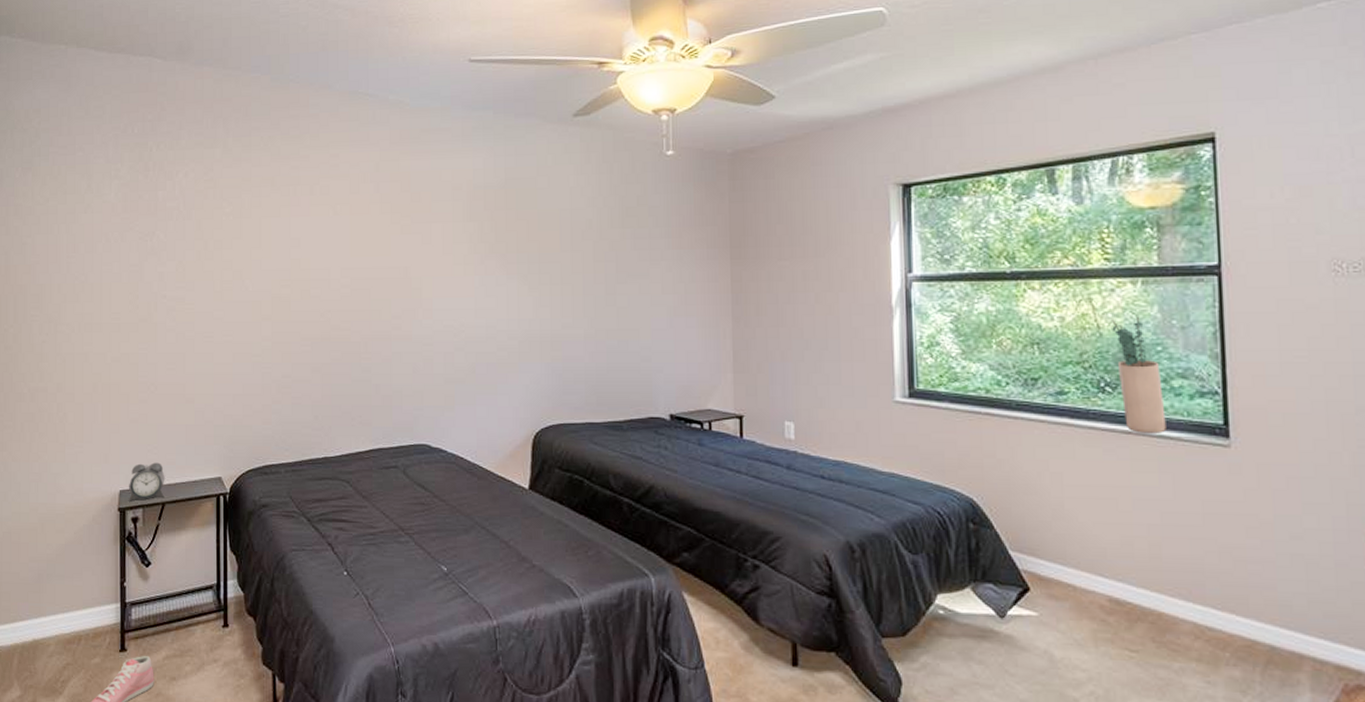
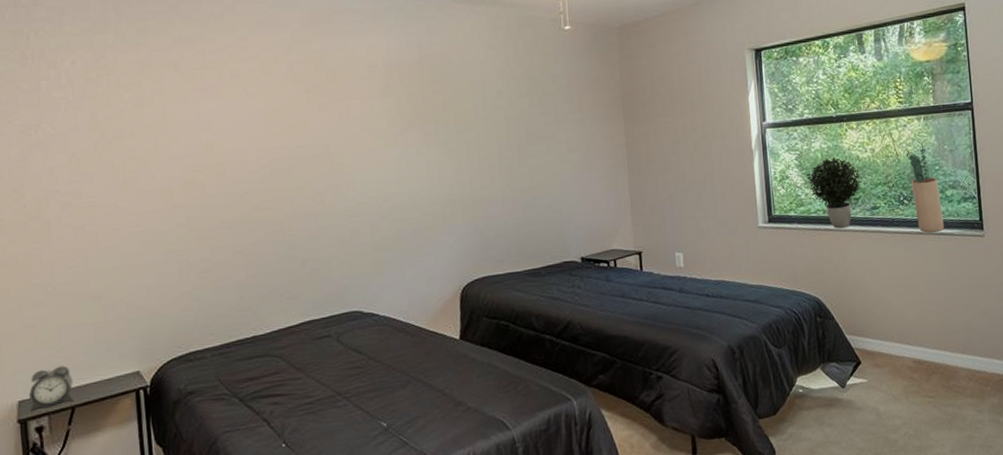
potted plant: none [964,323,1043,415] -> present [806,157,861,229]

